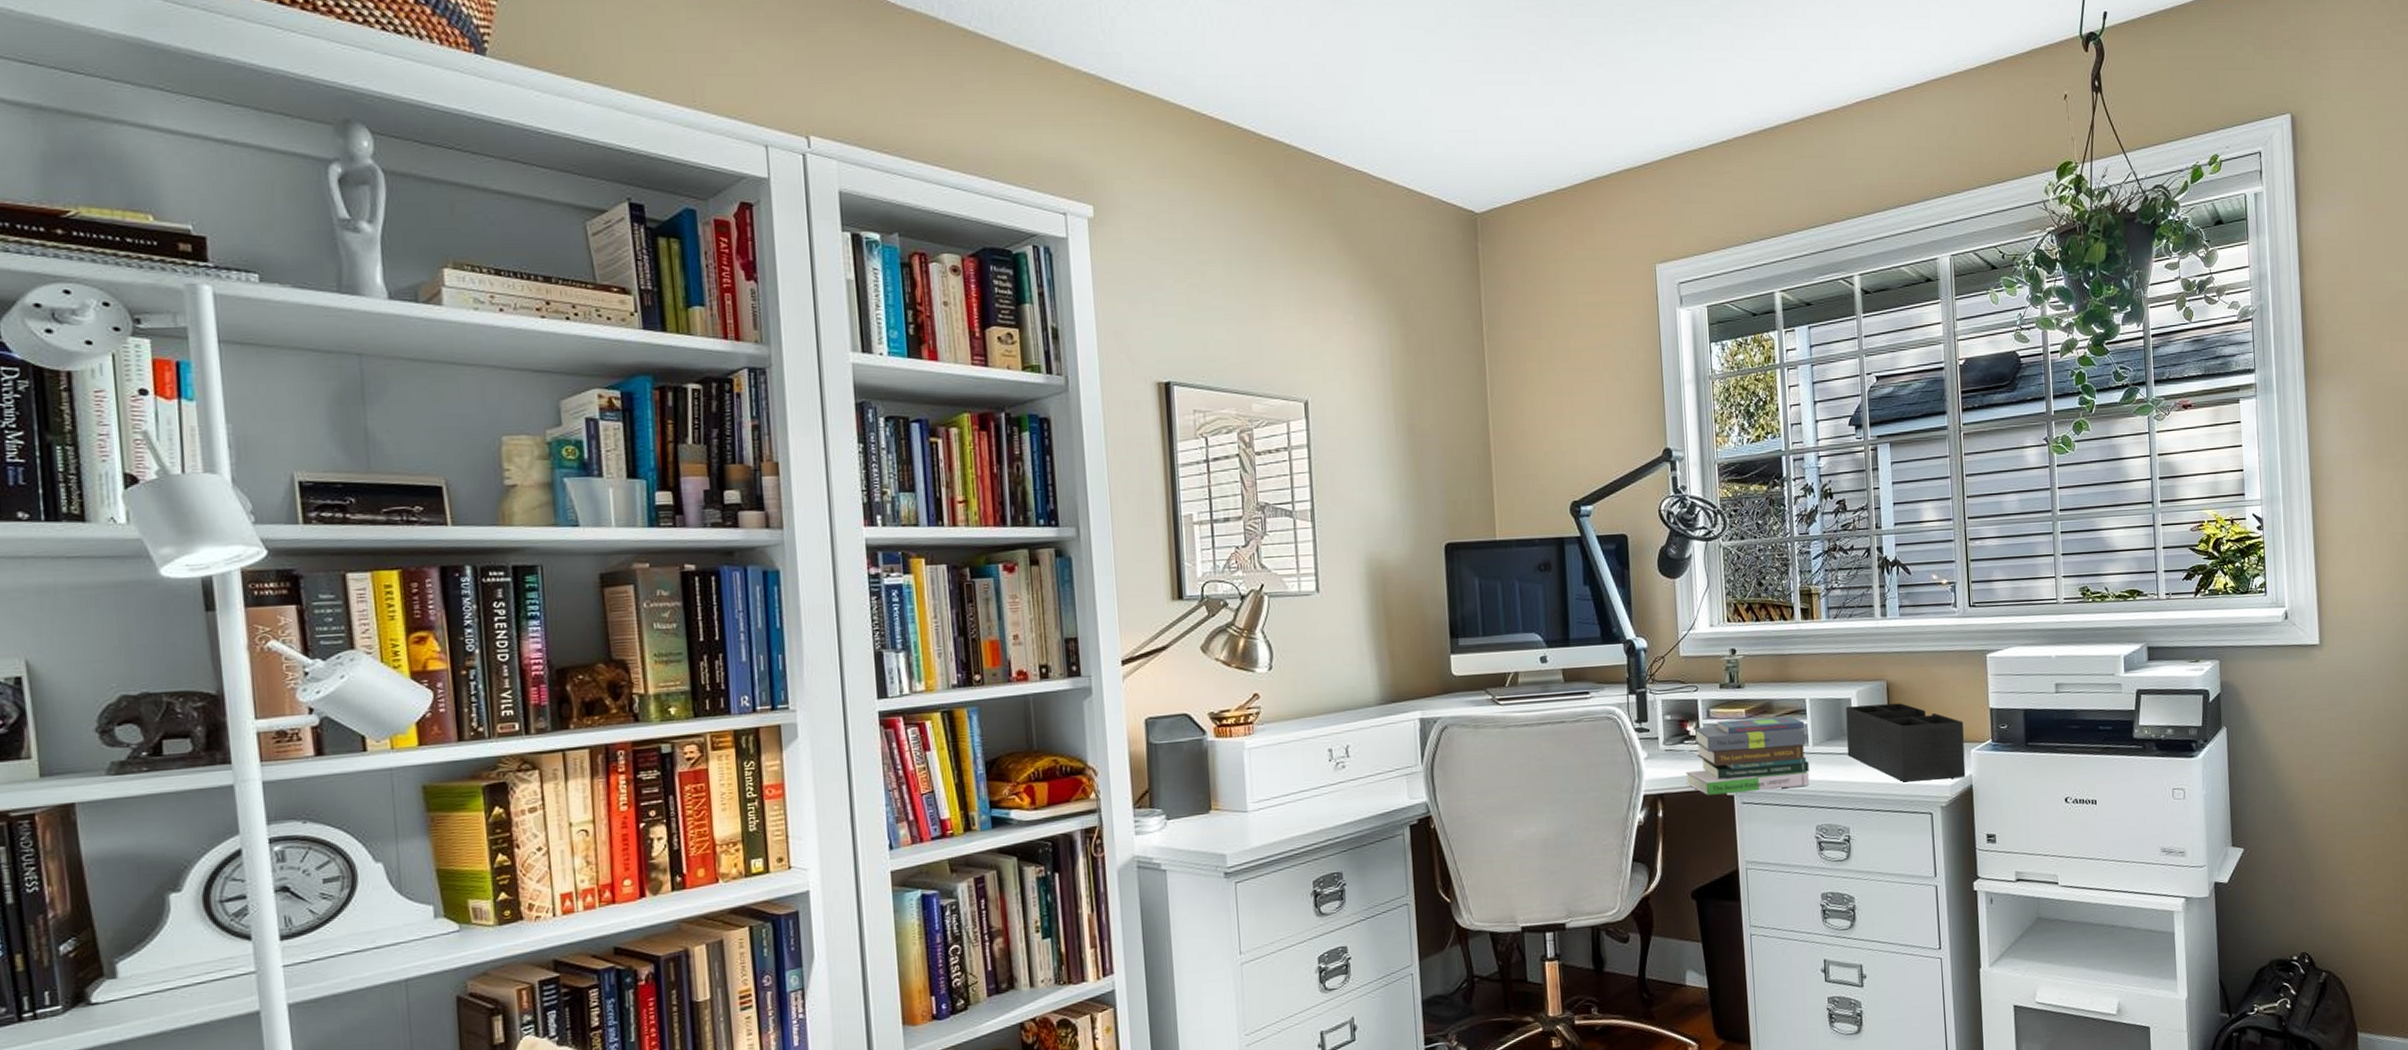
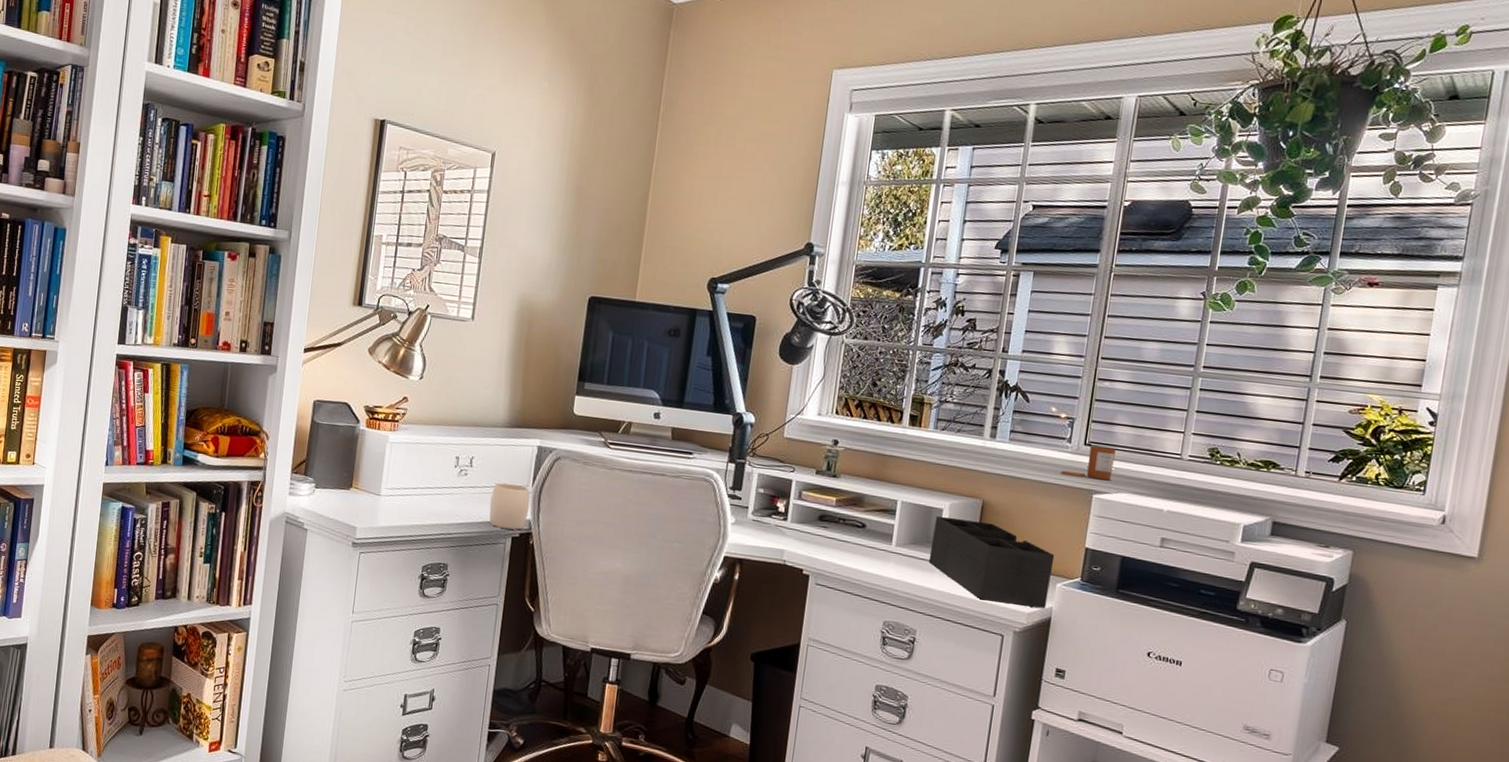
mug: none [1377,766,1423,819] -> present [489,482,530,530]
books: present [1685,716,1810,795] -> none [766,504,892,582]
candle: none [1952,605,2000,641] -> present [1060,446,1116,481]

